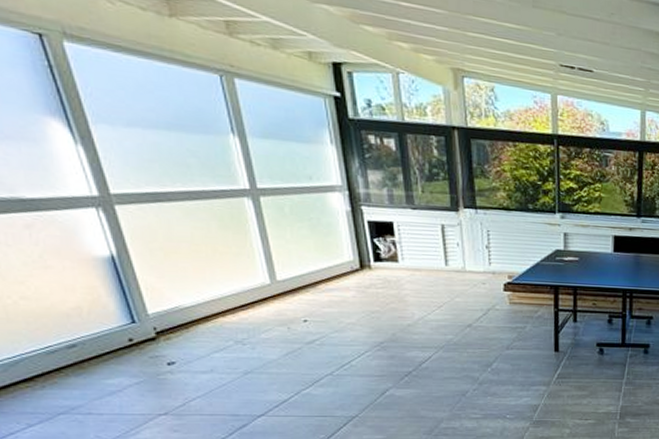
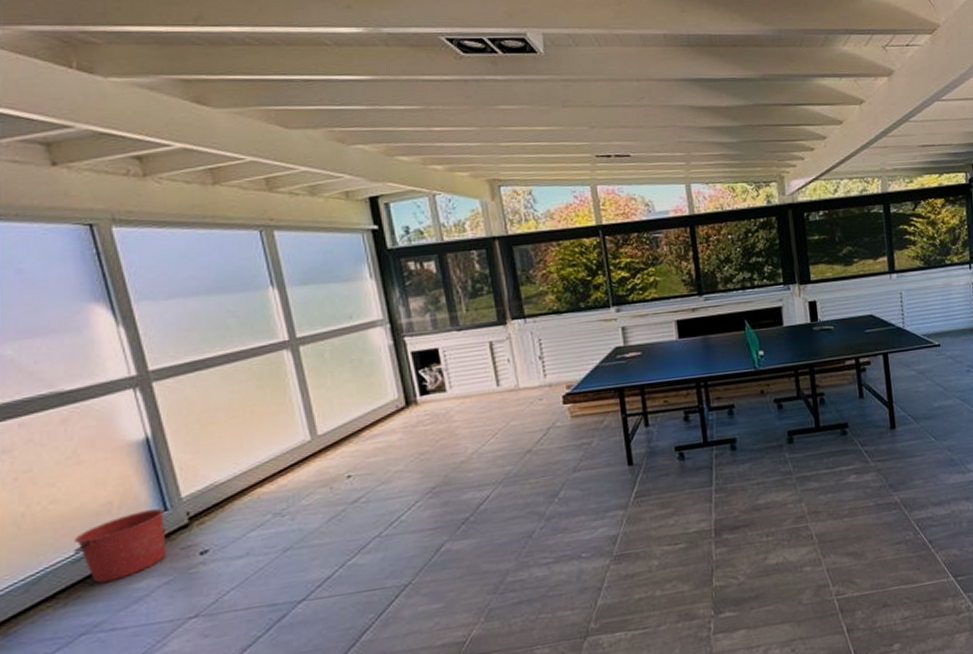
bucket: none [46,319,137,375] -> present [73,508,167,584]

